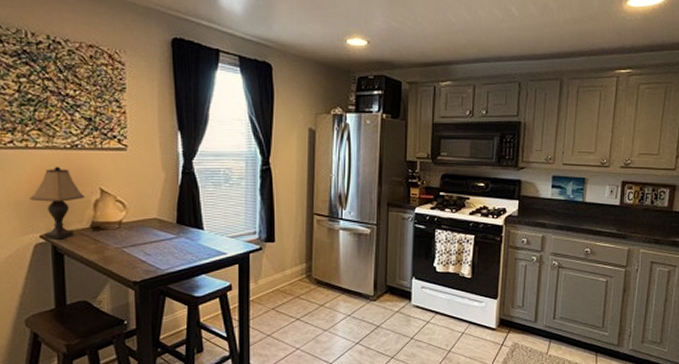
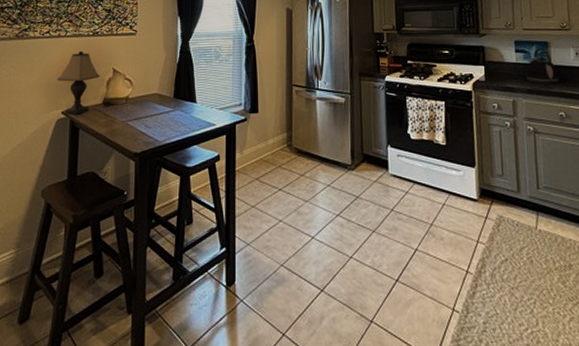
kettle: none [558,184,591,221] -> present [526,48,560,85]

